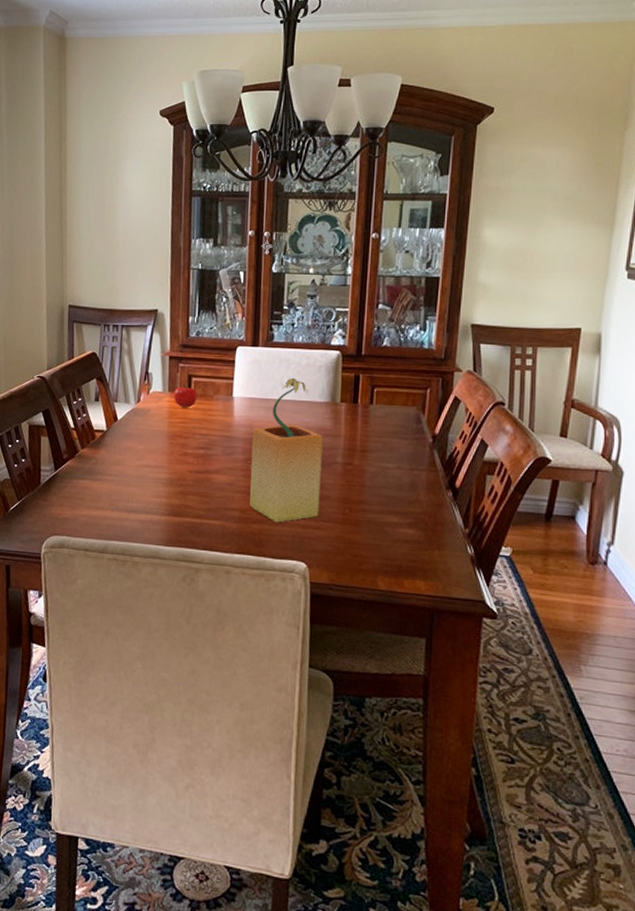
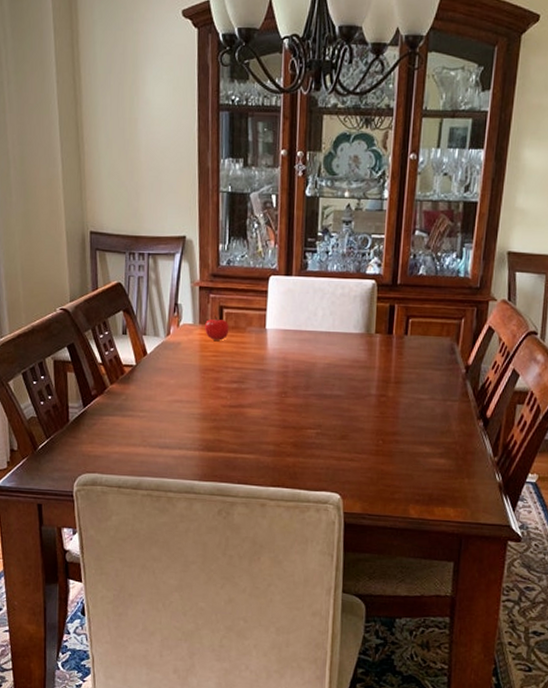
potted plant: present [250,377,323,523] -> none [284,308,357,456]

